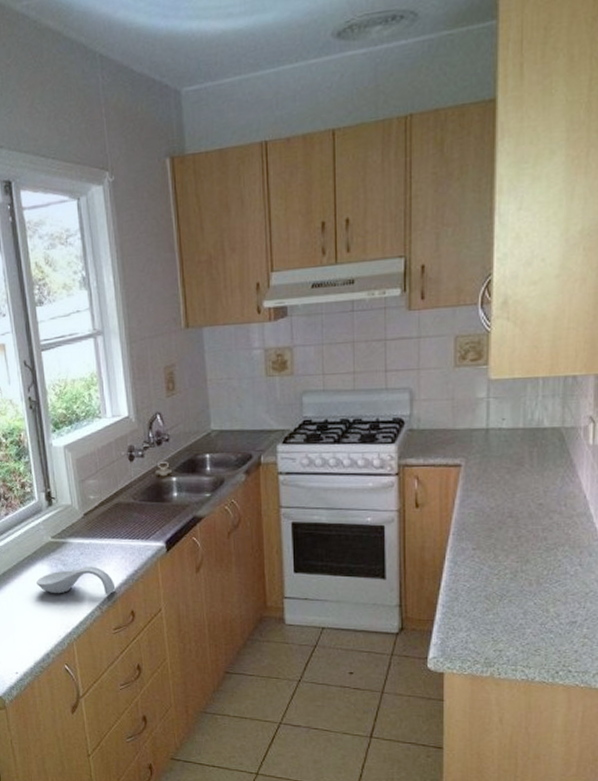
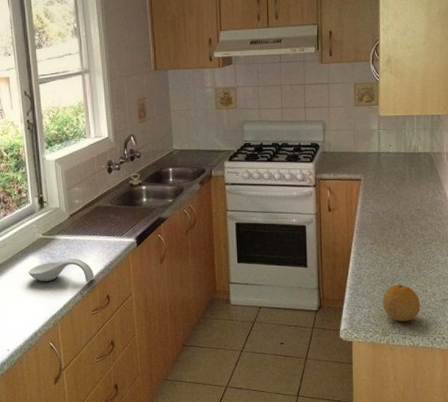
fruit: none [486,602,539,650] -> present [382,284,421,322]

